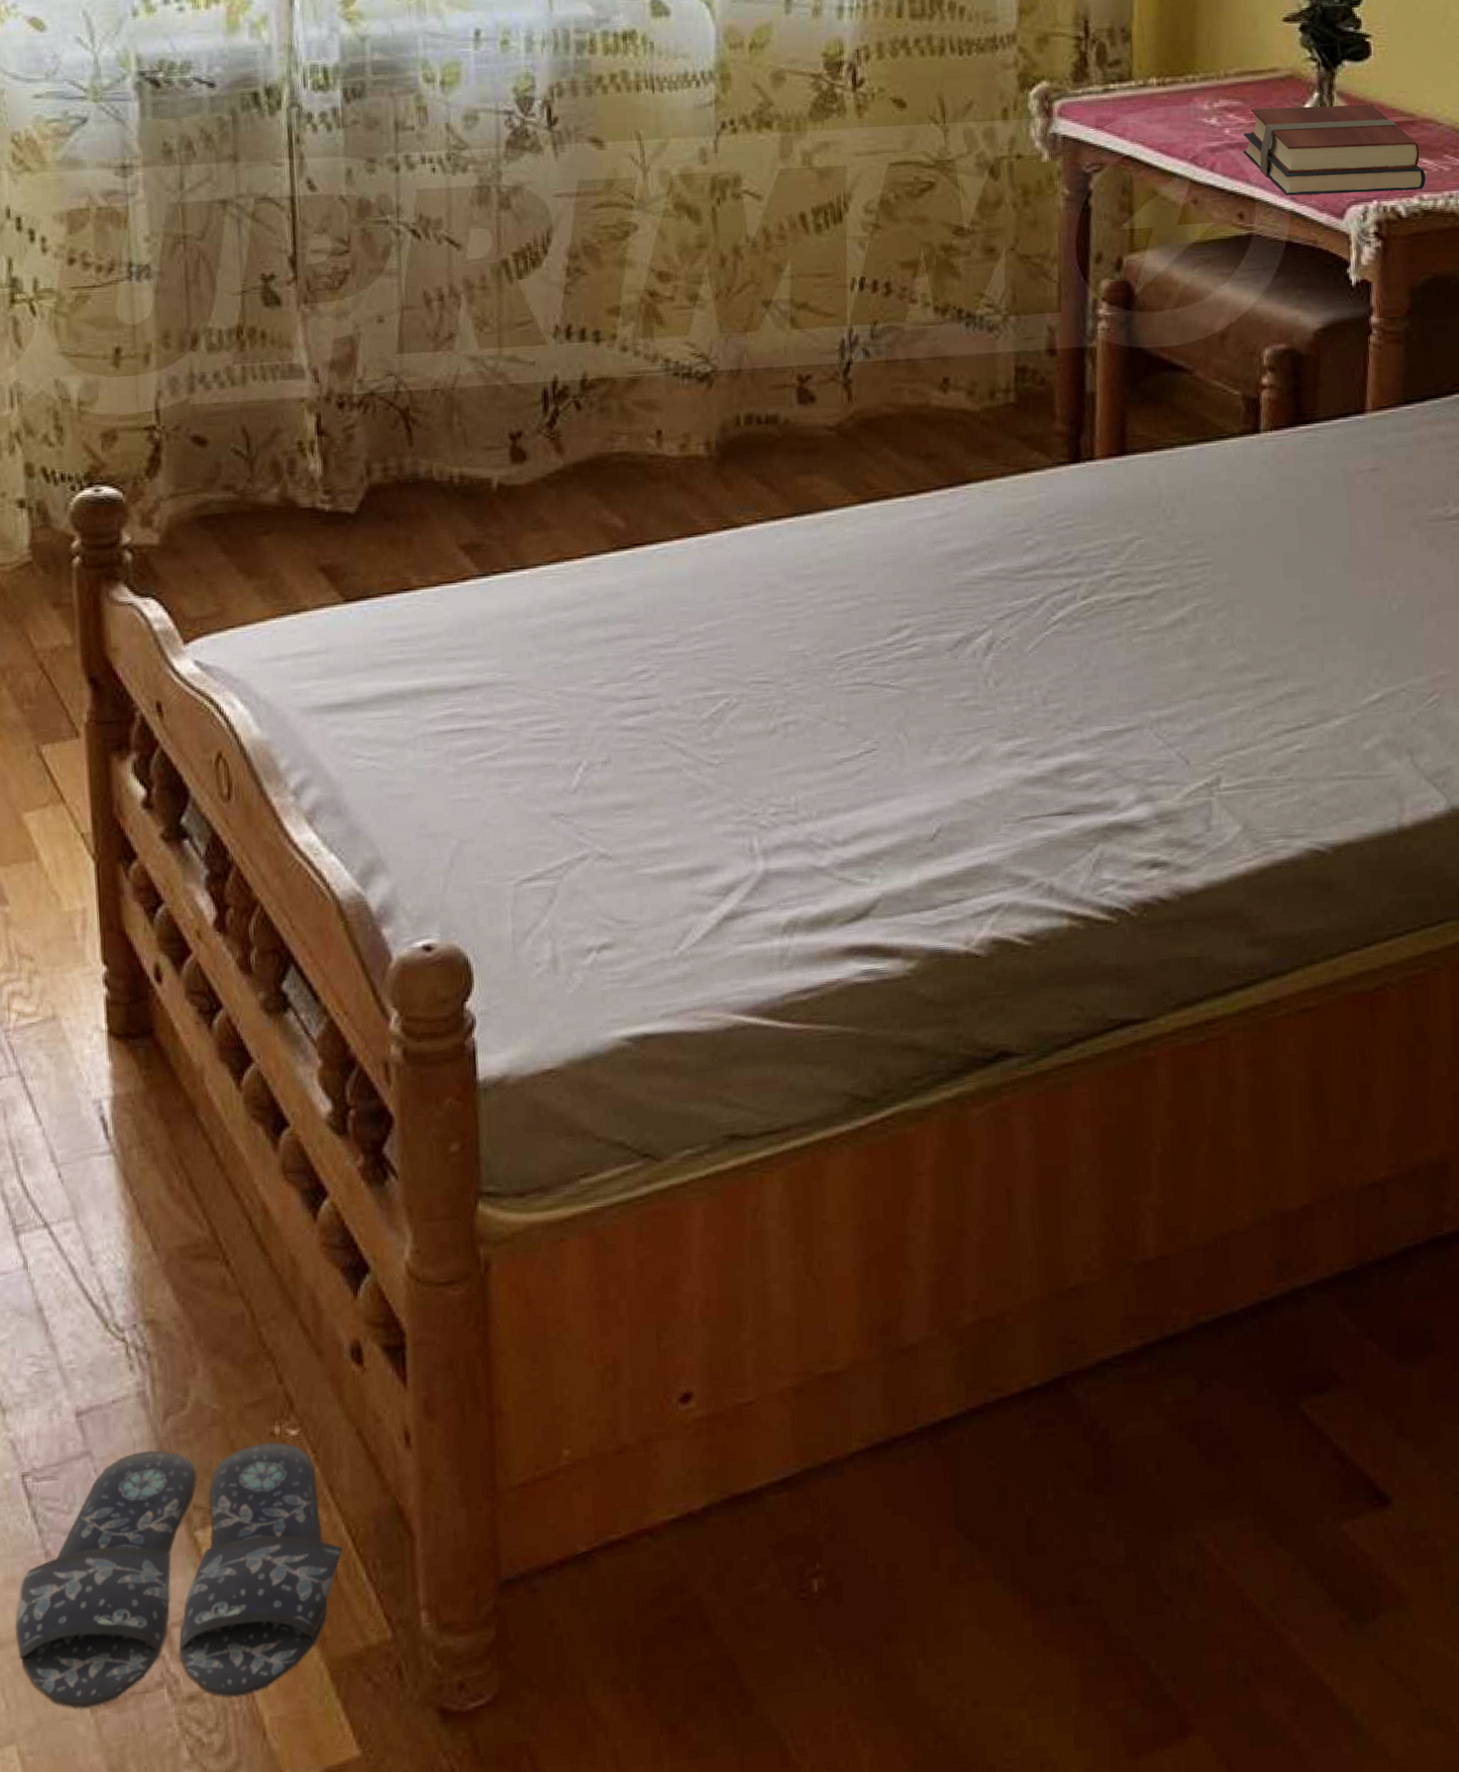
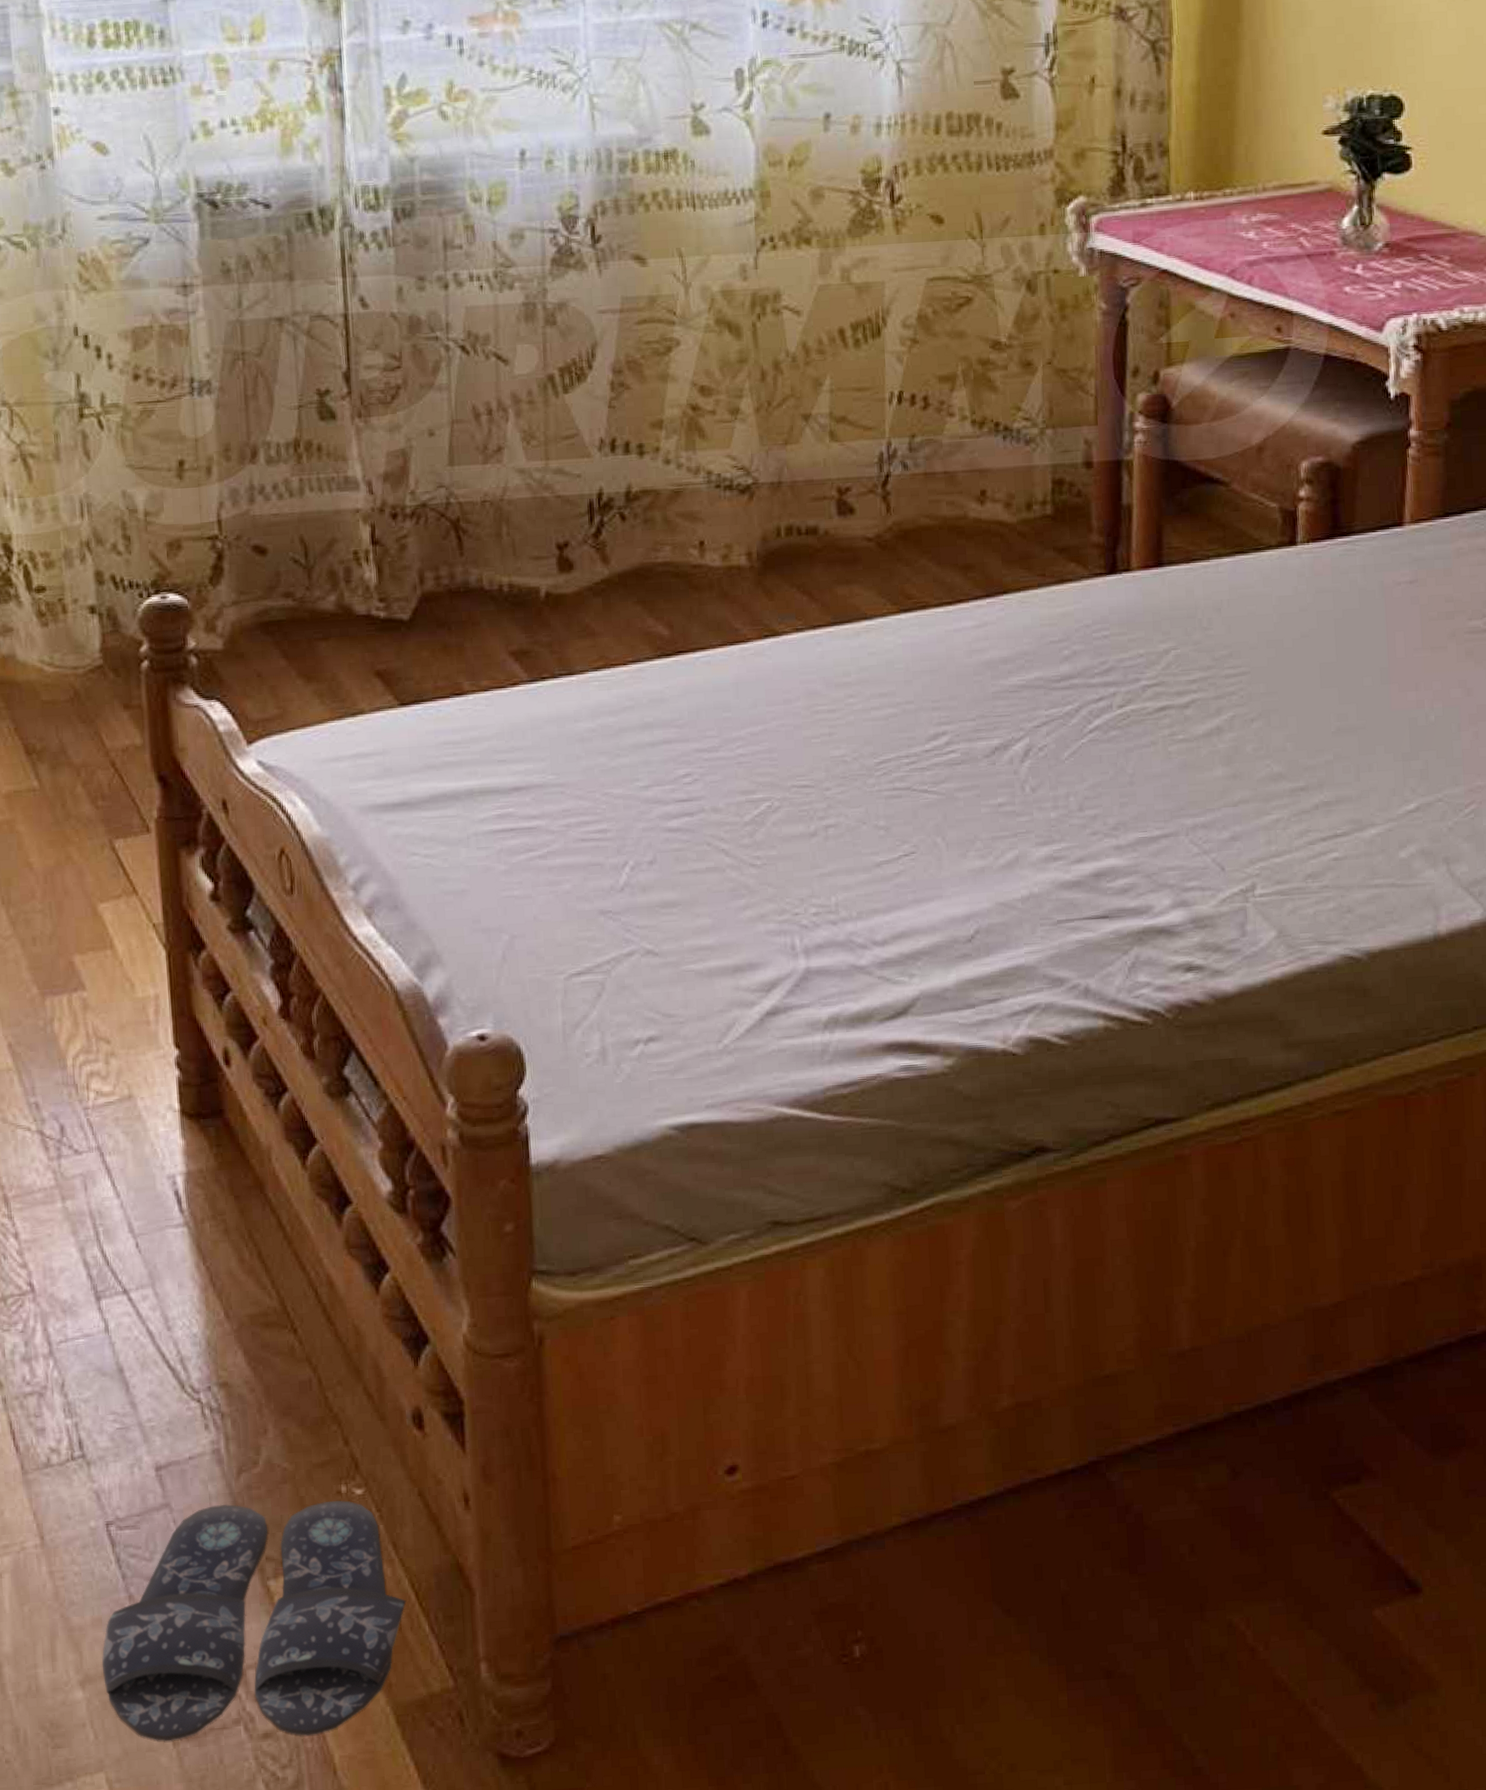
books: present [1243,104,1426,196] -> none [1281,217,1467,309]

